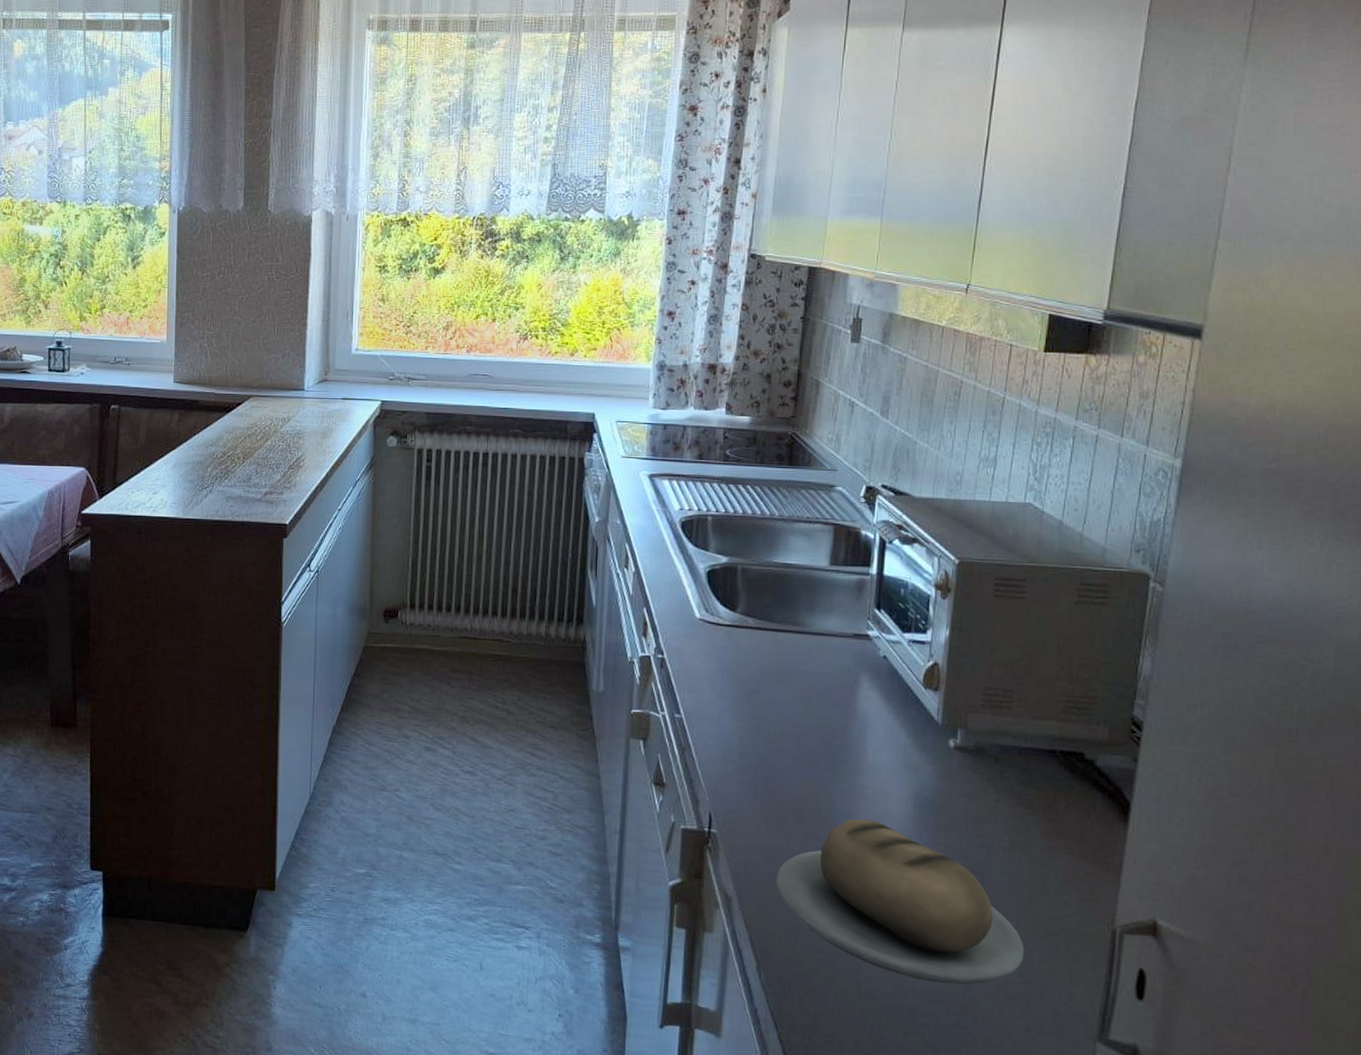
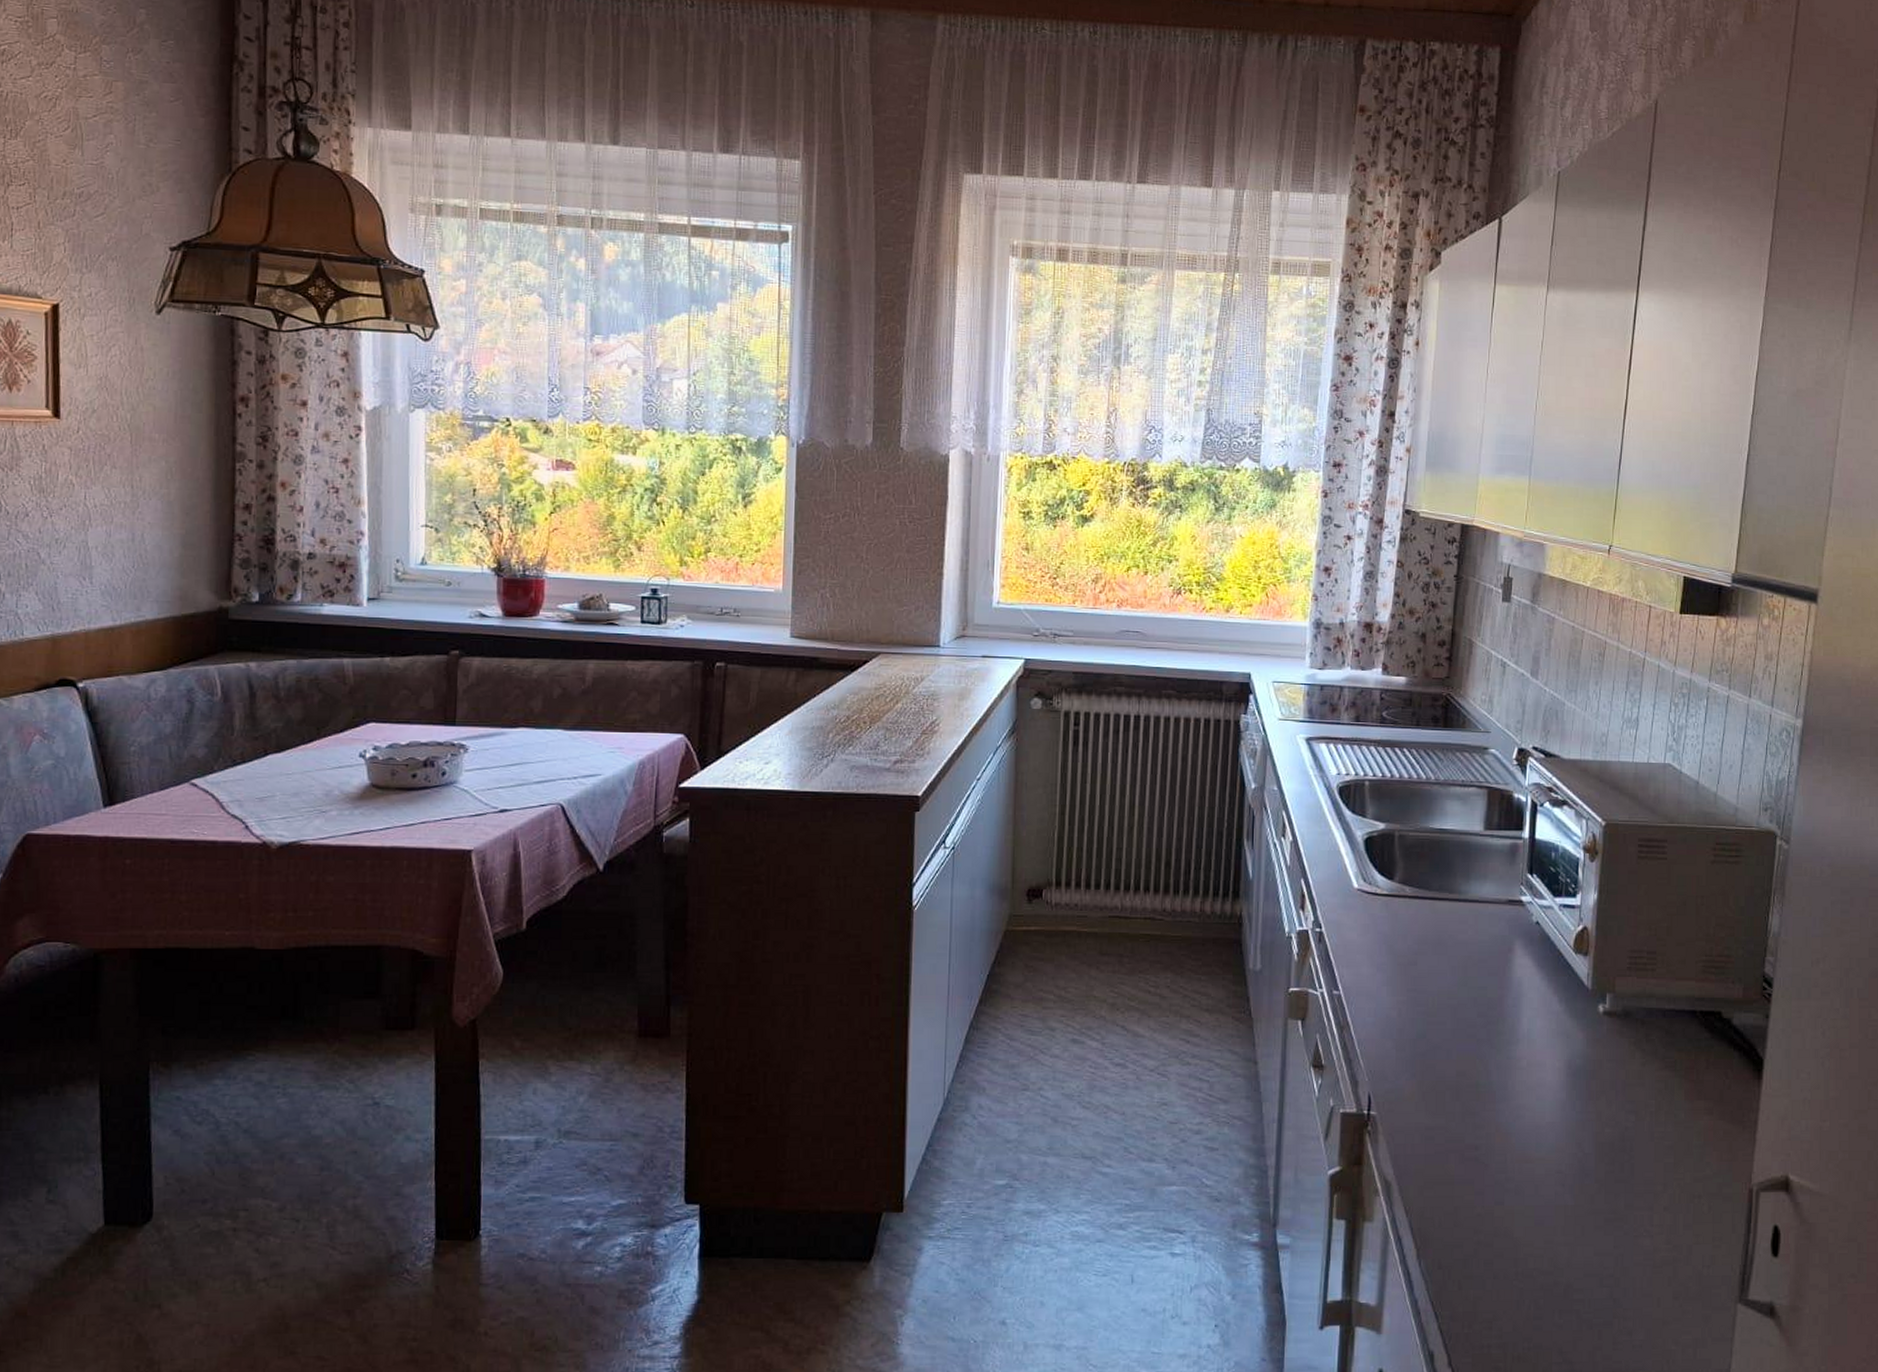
bread: present [775,818,1025,985] -> none [1434,1091,1671,1257]

